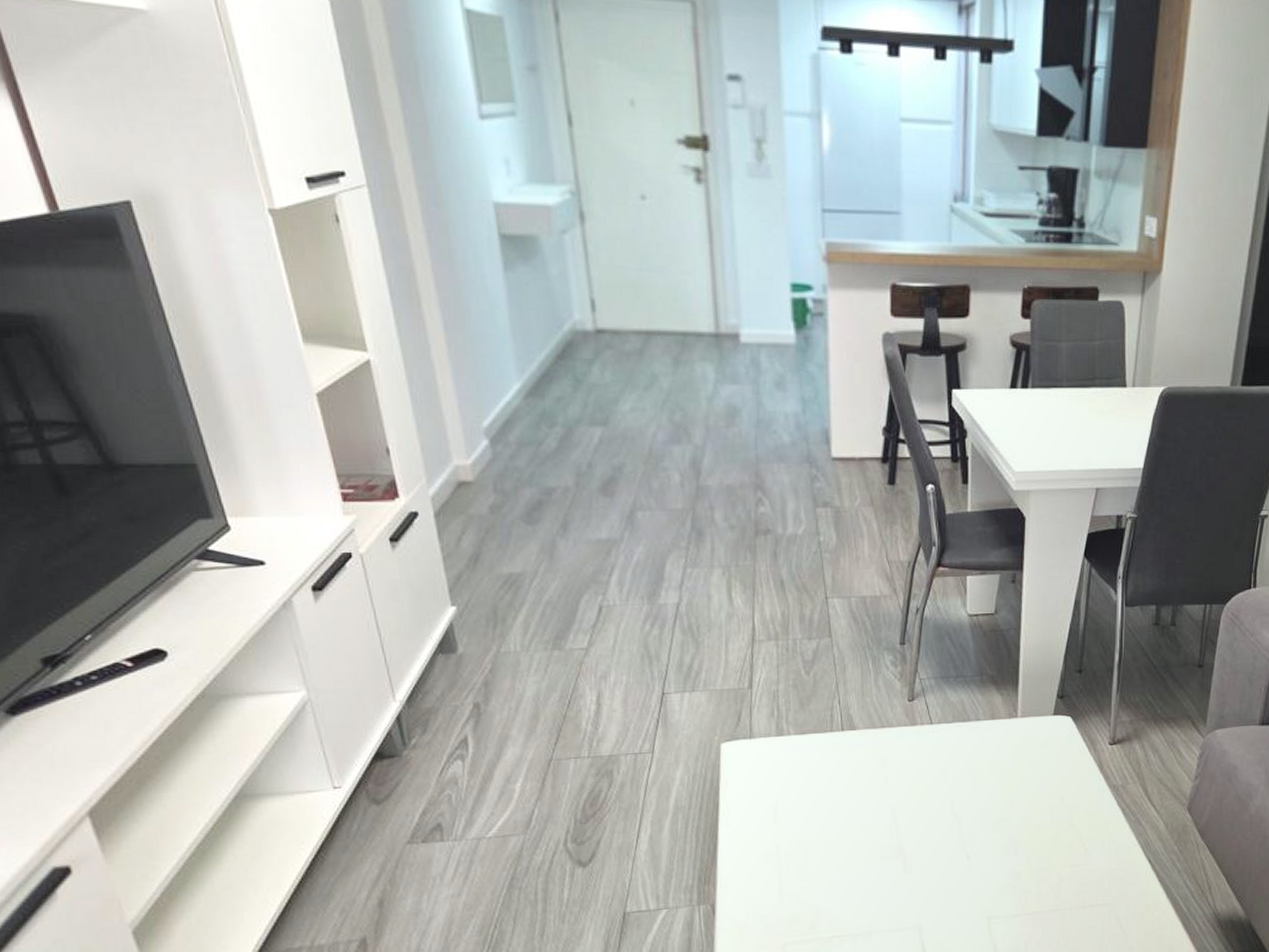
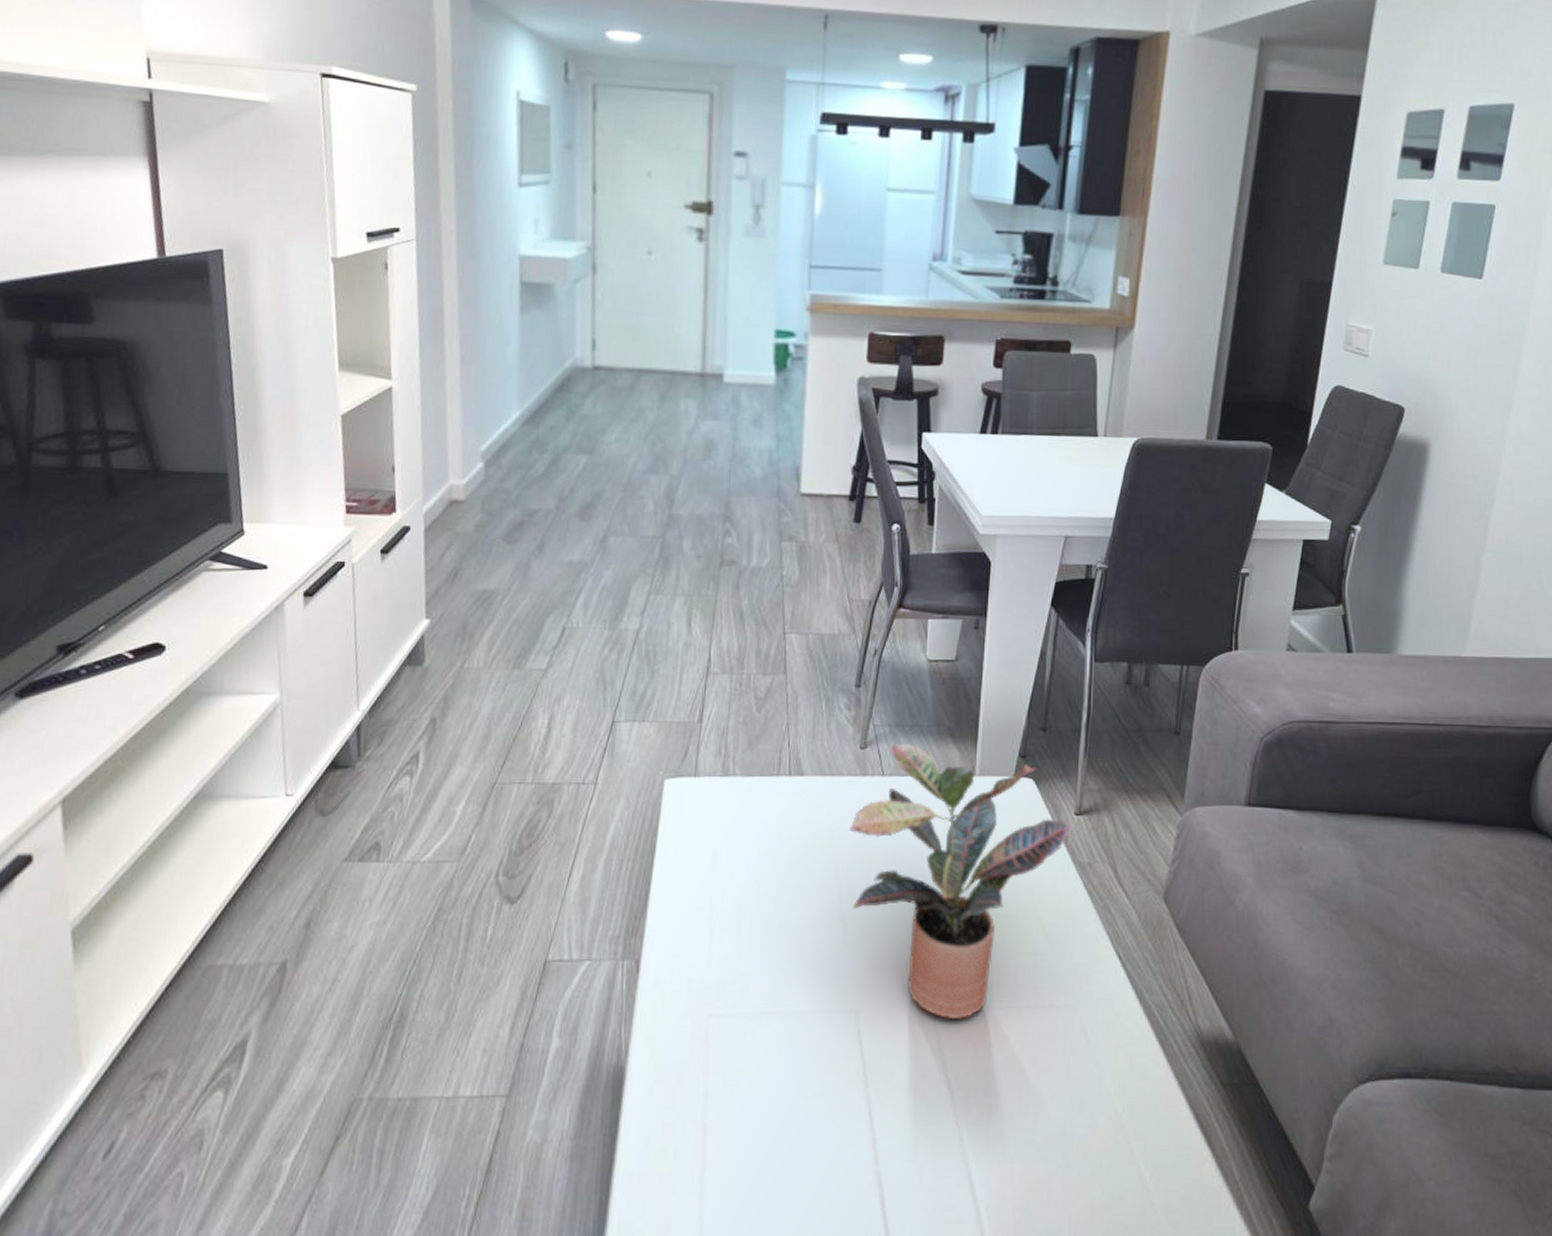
potted plant: none [903,693,1108,925] -> present [849,743,1074,1020]

